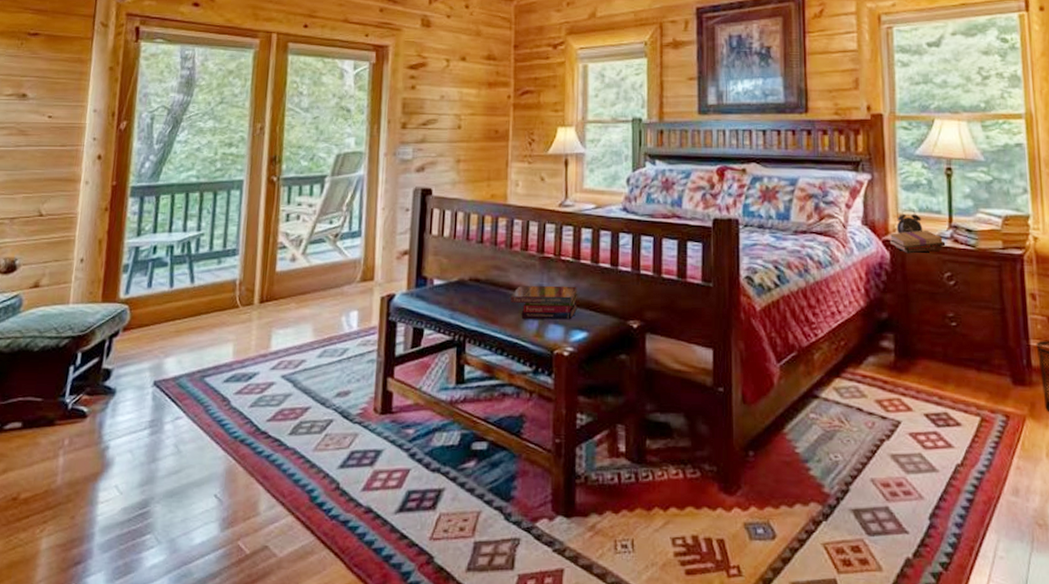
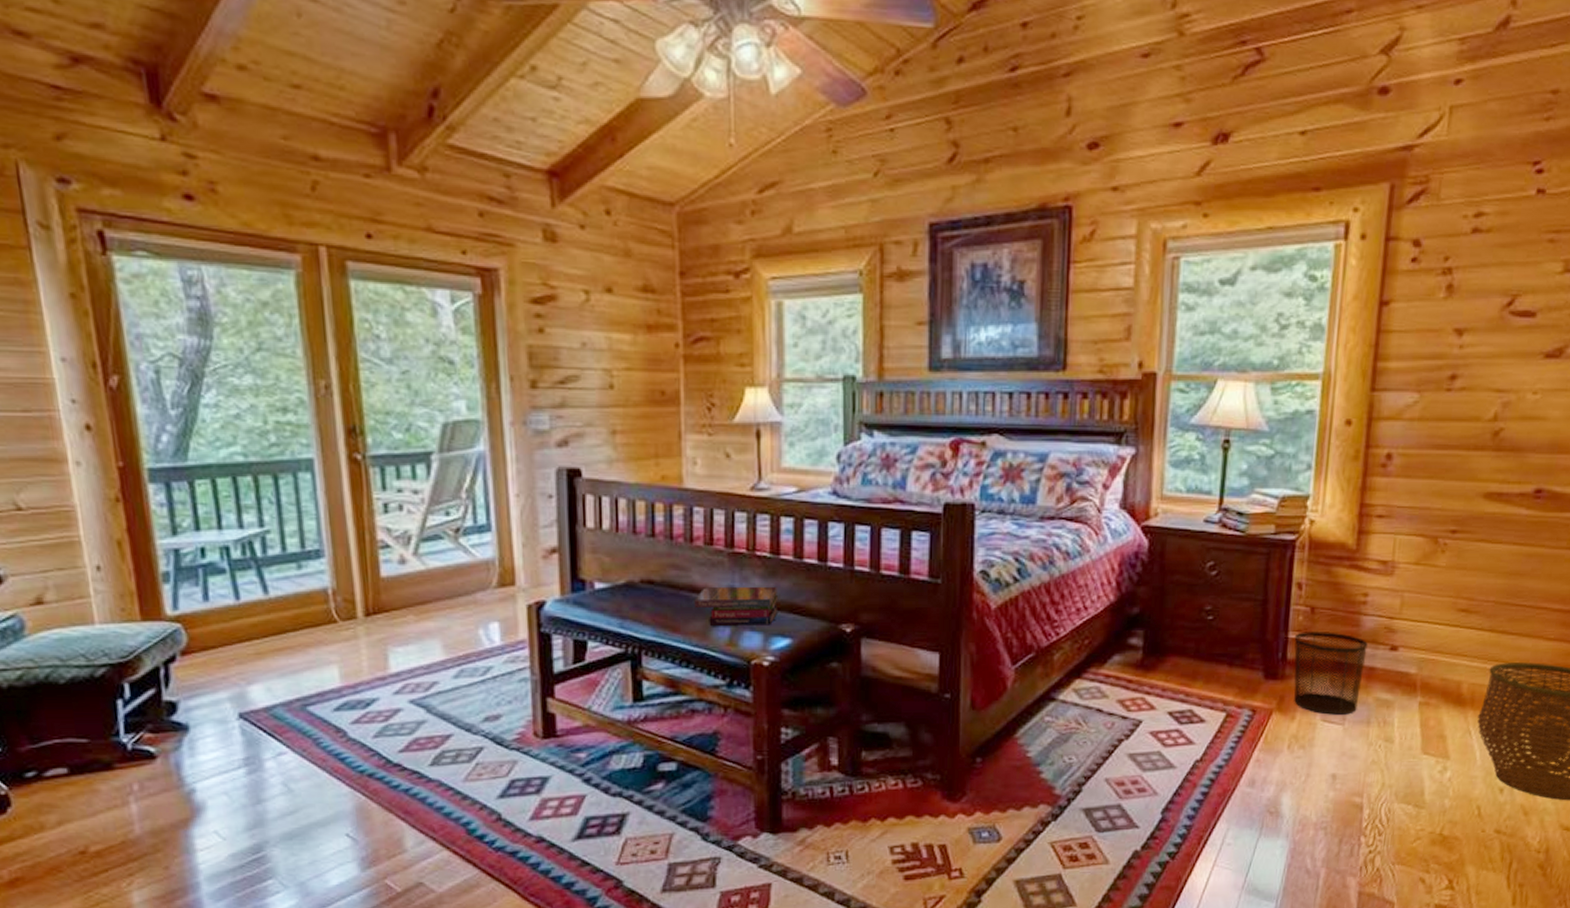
books: present [890,231,946,254] -> none [1150,514,1213,541]
alarm clock: present [896,210,923,234] -> none [1158,490,1189,519]

